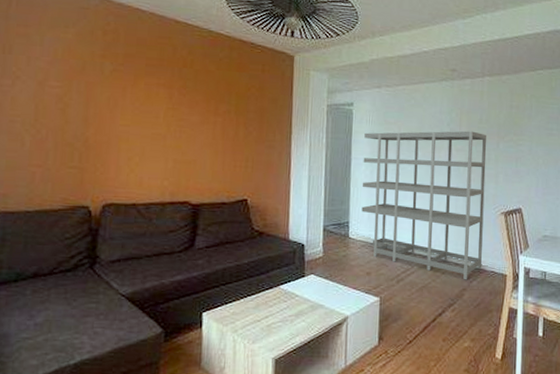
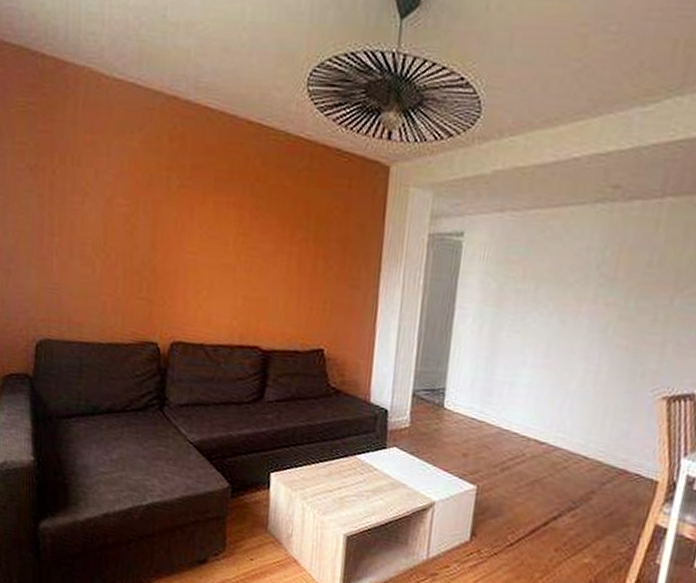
shelving unit: present [361,131,487,280] -> none [462,273,656,481]

